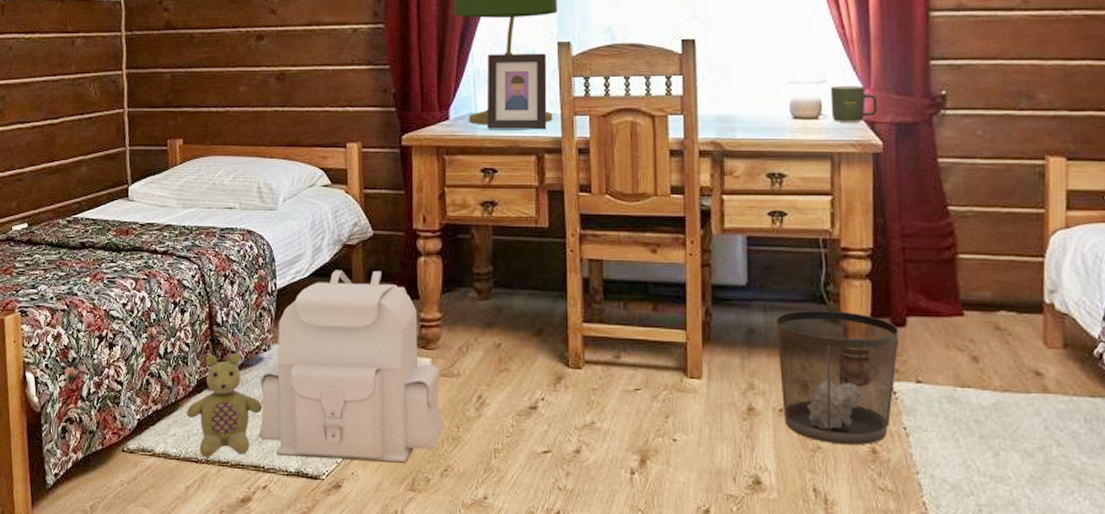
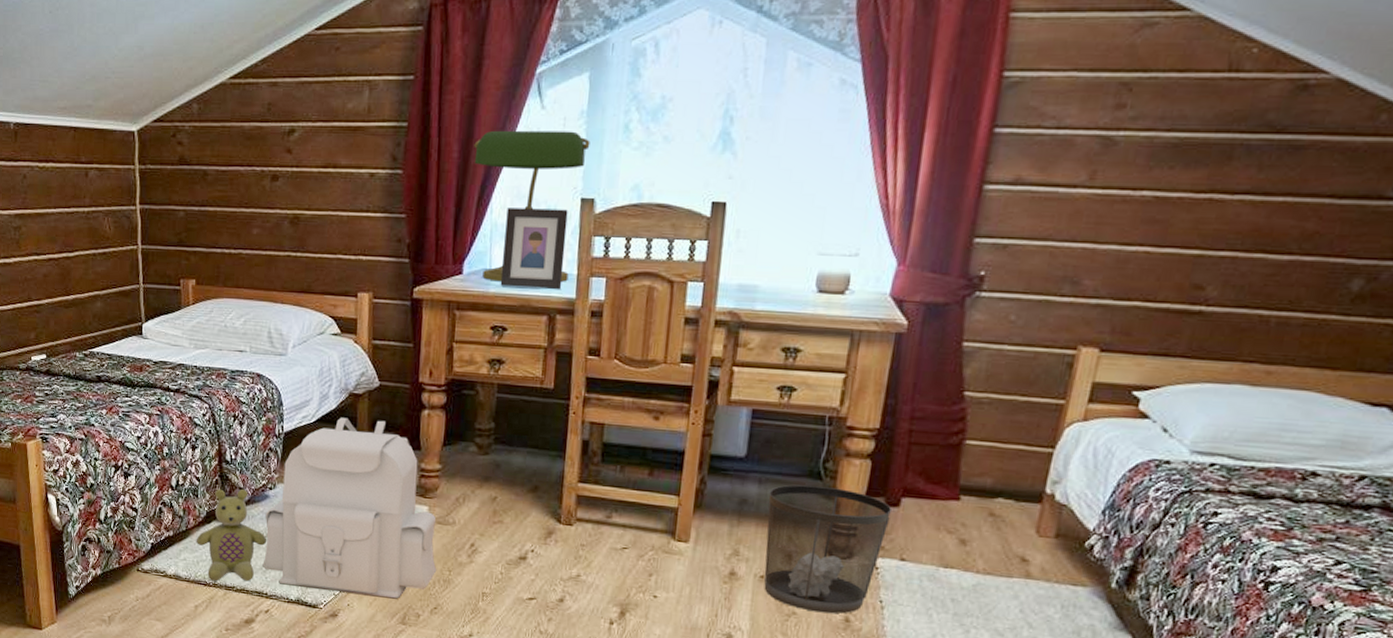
mug: present [830,86,878,122] -> none [858,260,911,300]

